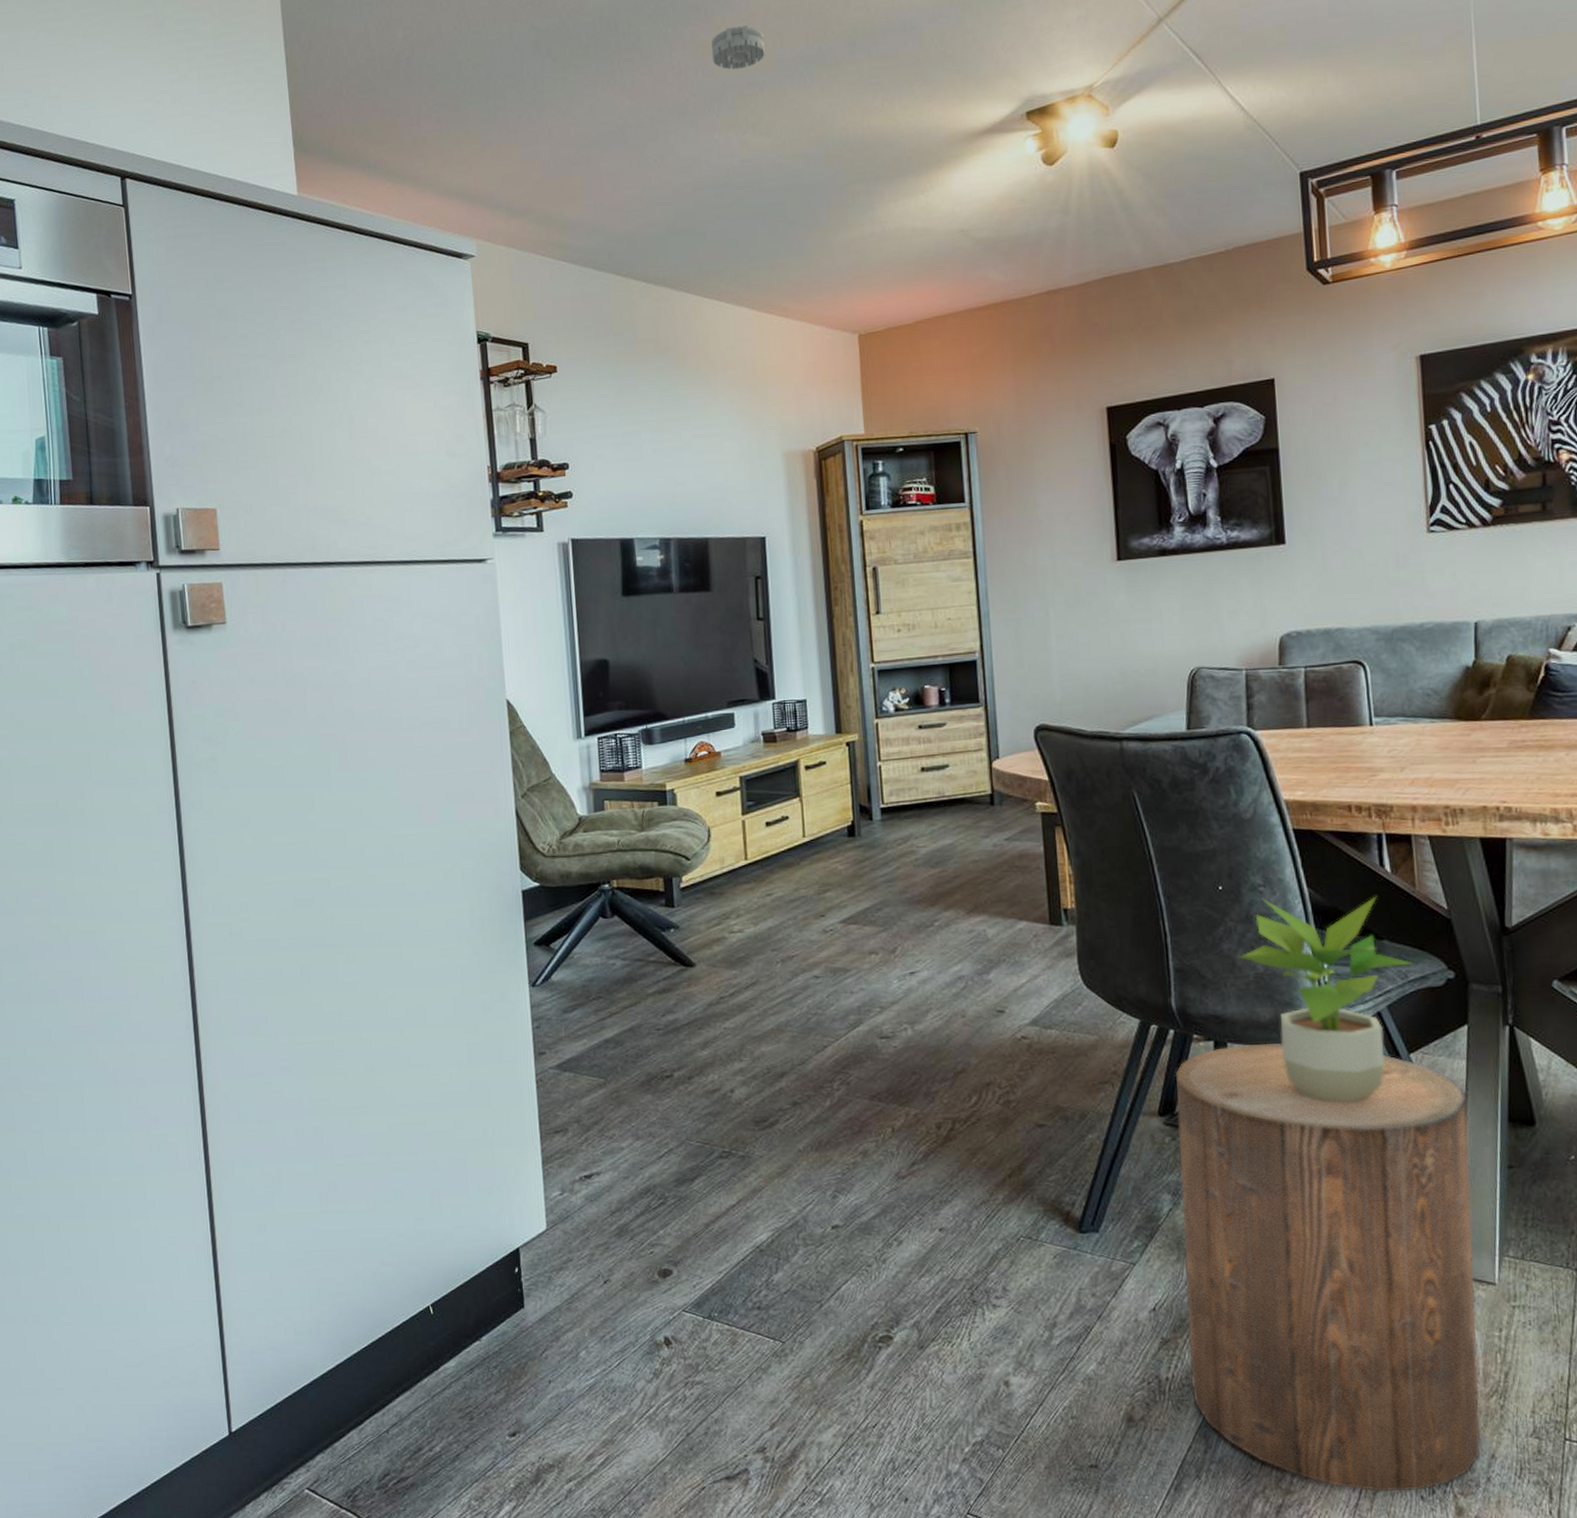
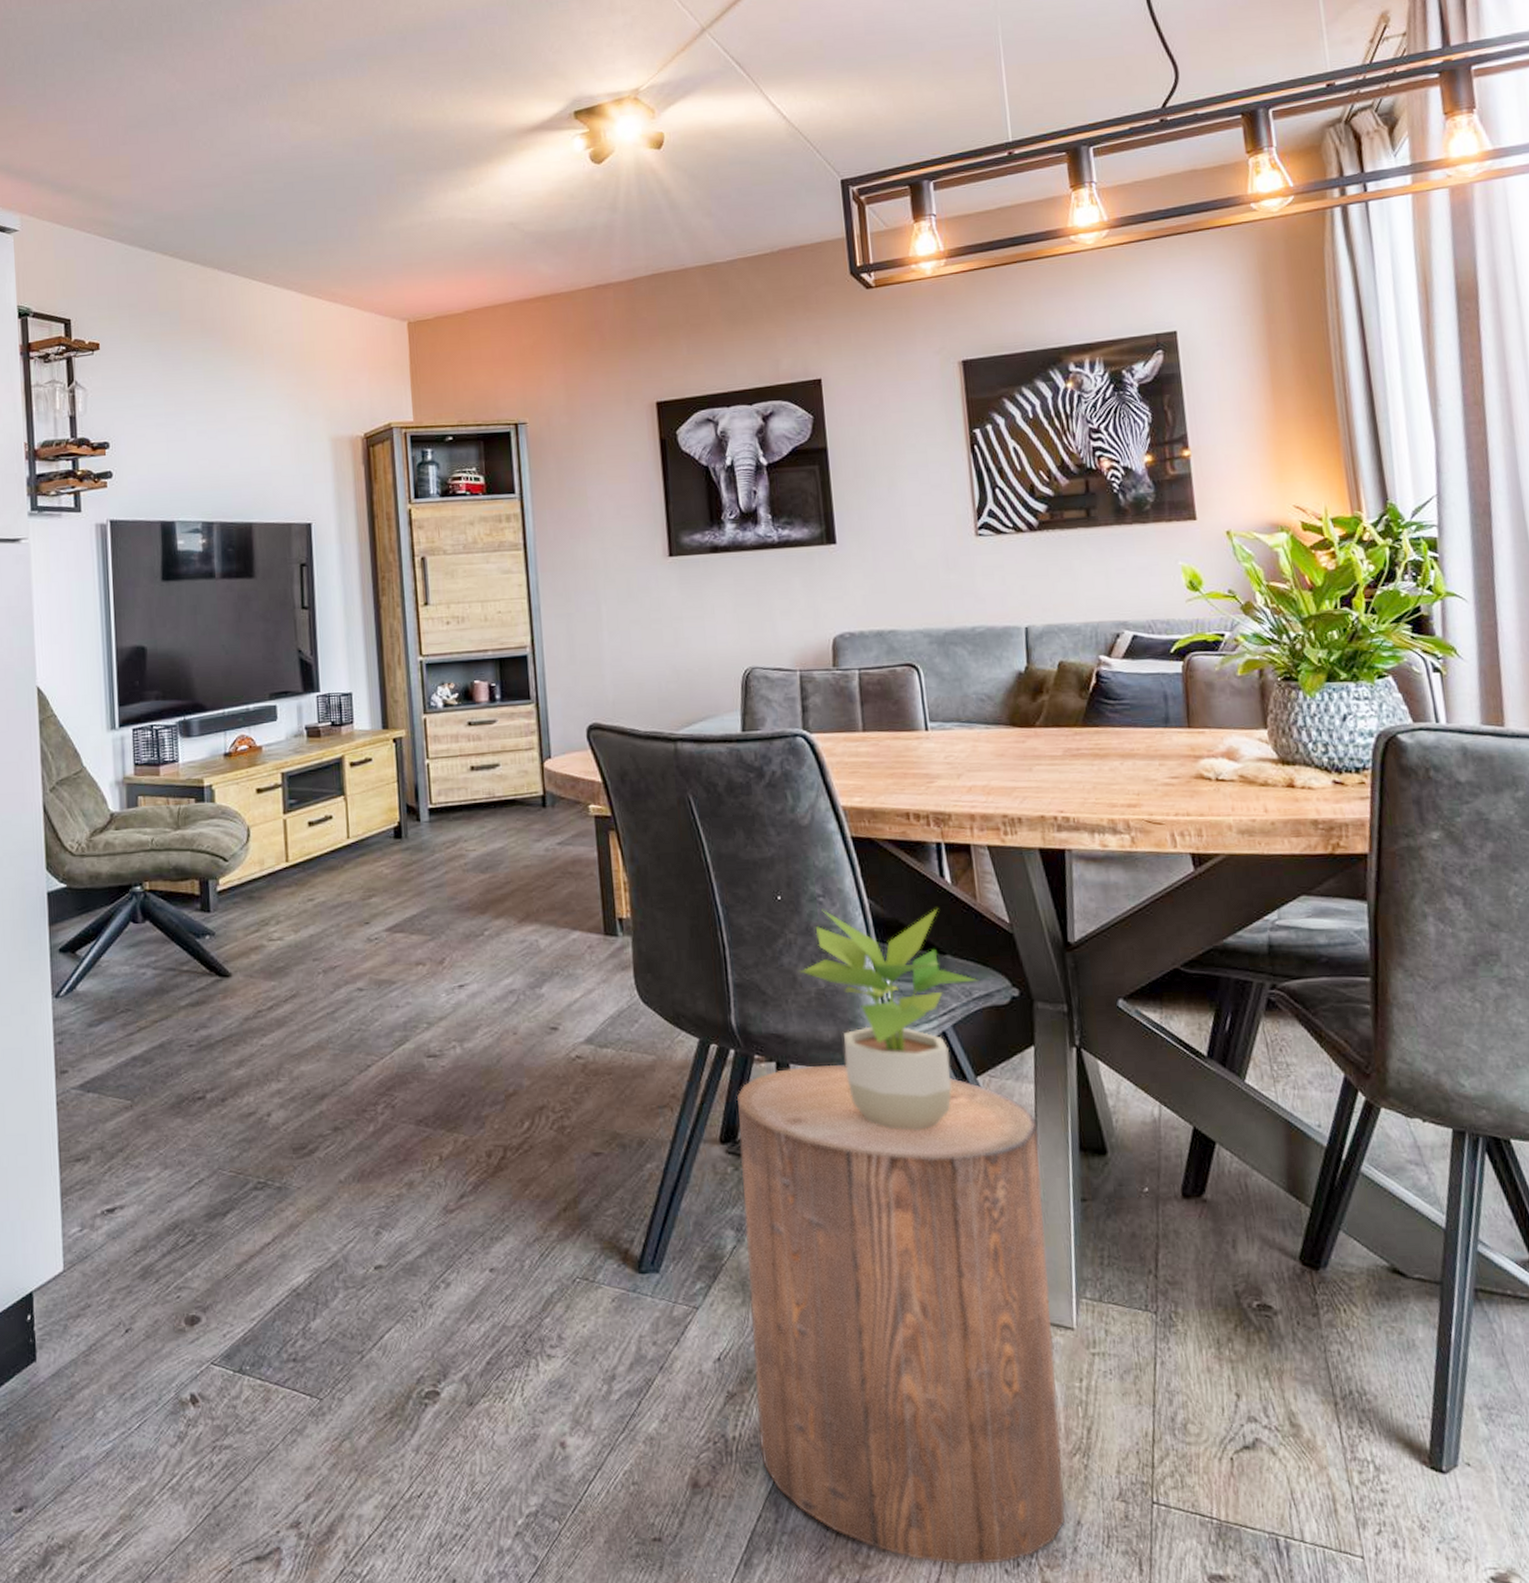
smoke detector: present [712,25,765,70] -> none [263,17,317,59]

